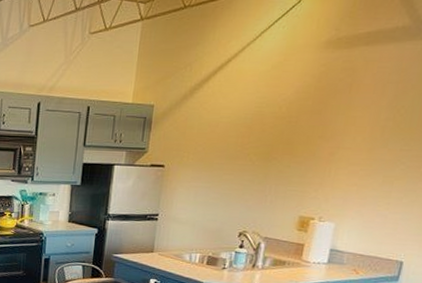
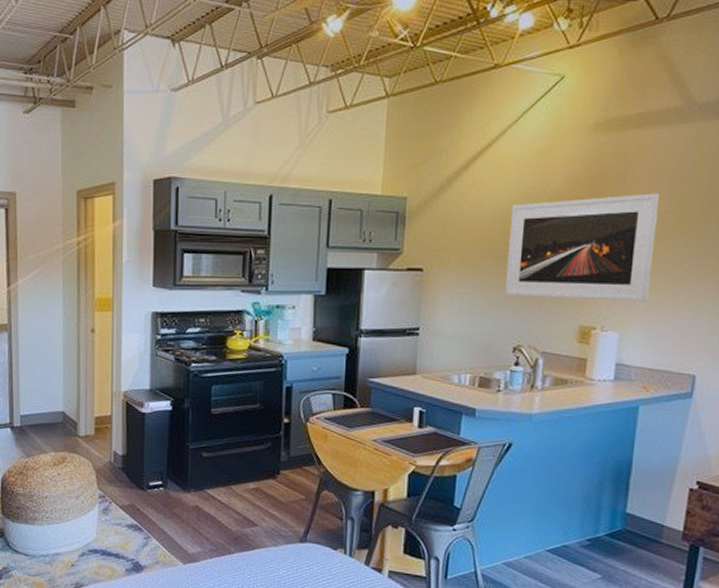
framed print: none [235,103,382,197] -> present [505,193,659,302]

